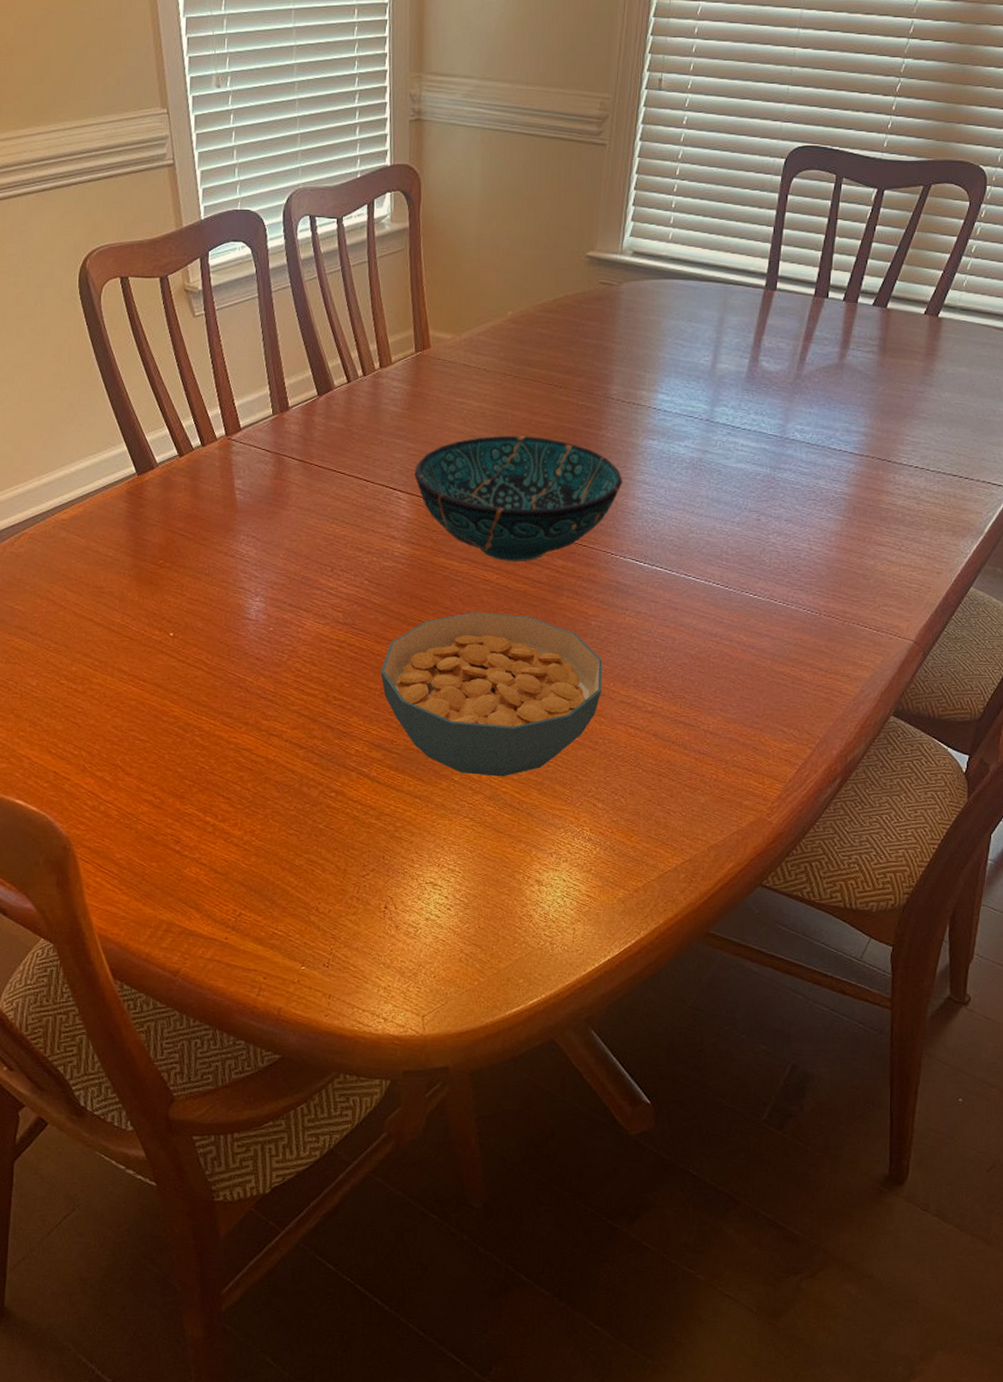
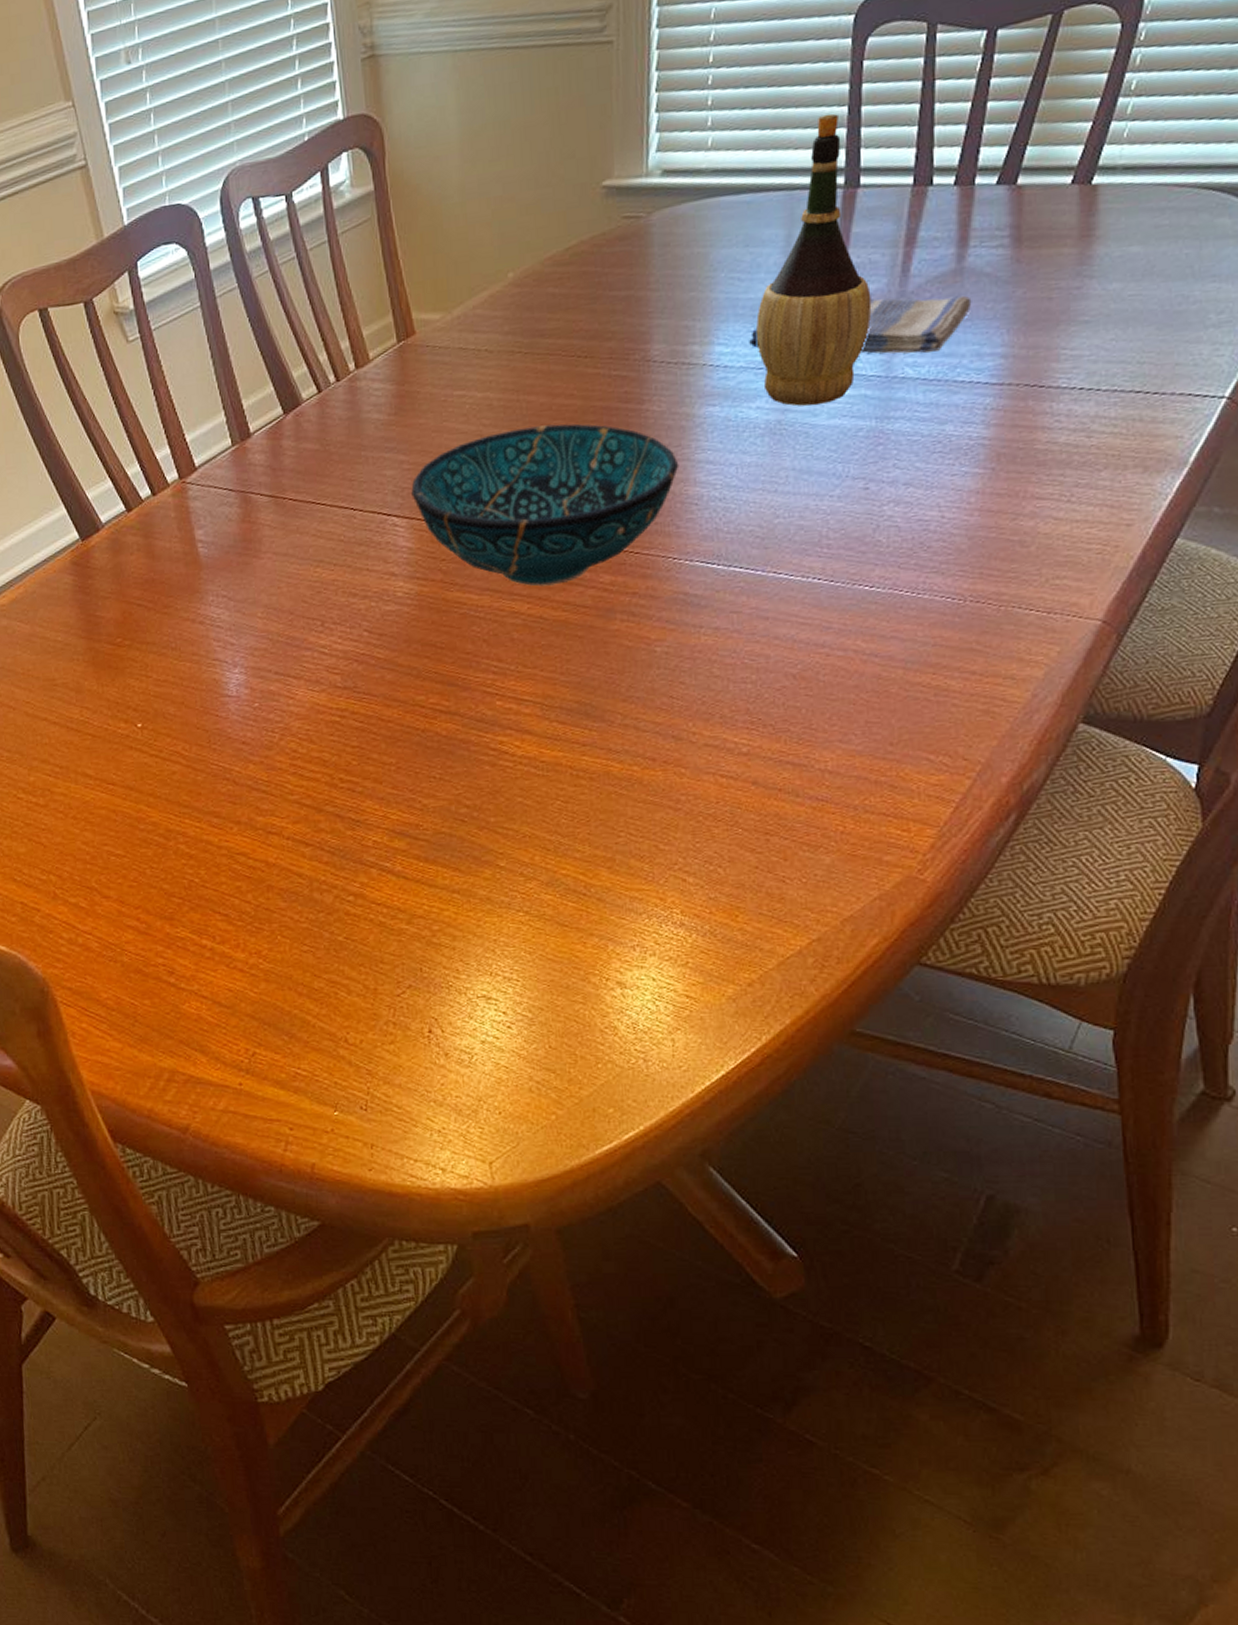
cereal bowl: present [381,611,603,777] -> none [394,650,678,857]
dish towel: none [684,377,847,423] -> present [749,295,972,354]
wine bottle: none [690,230,776,451] -> present [756,113,872,406]

